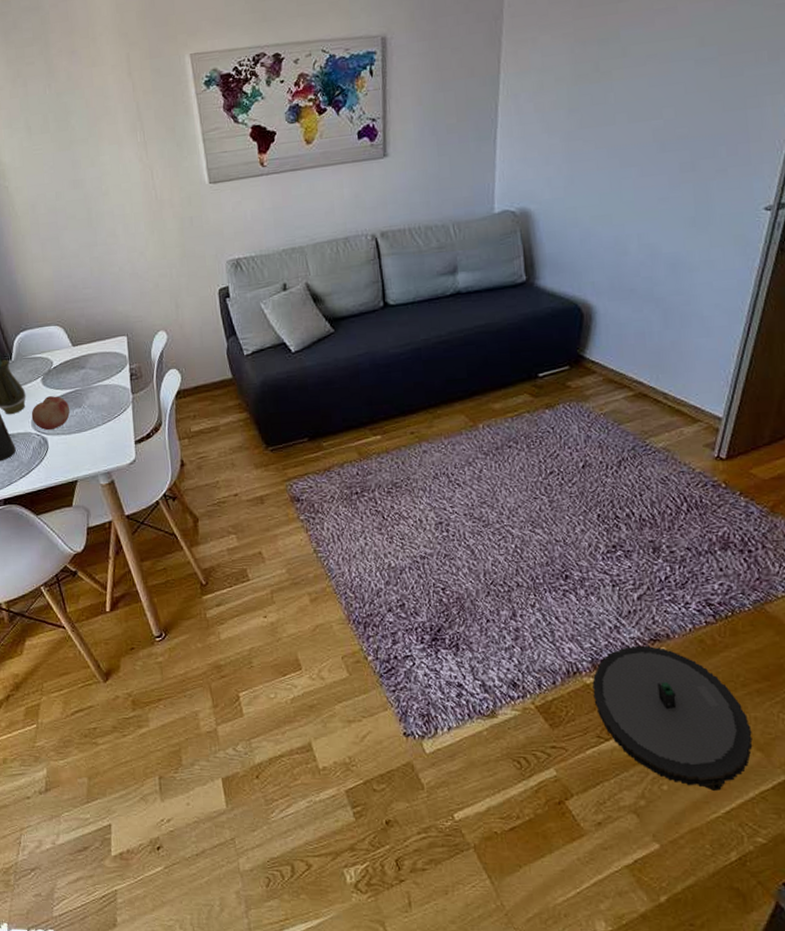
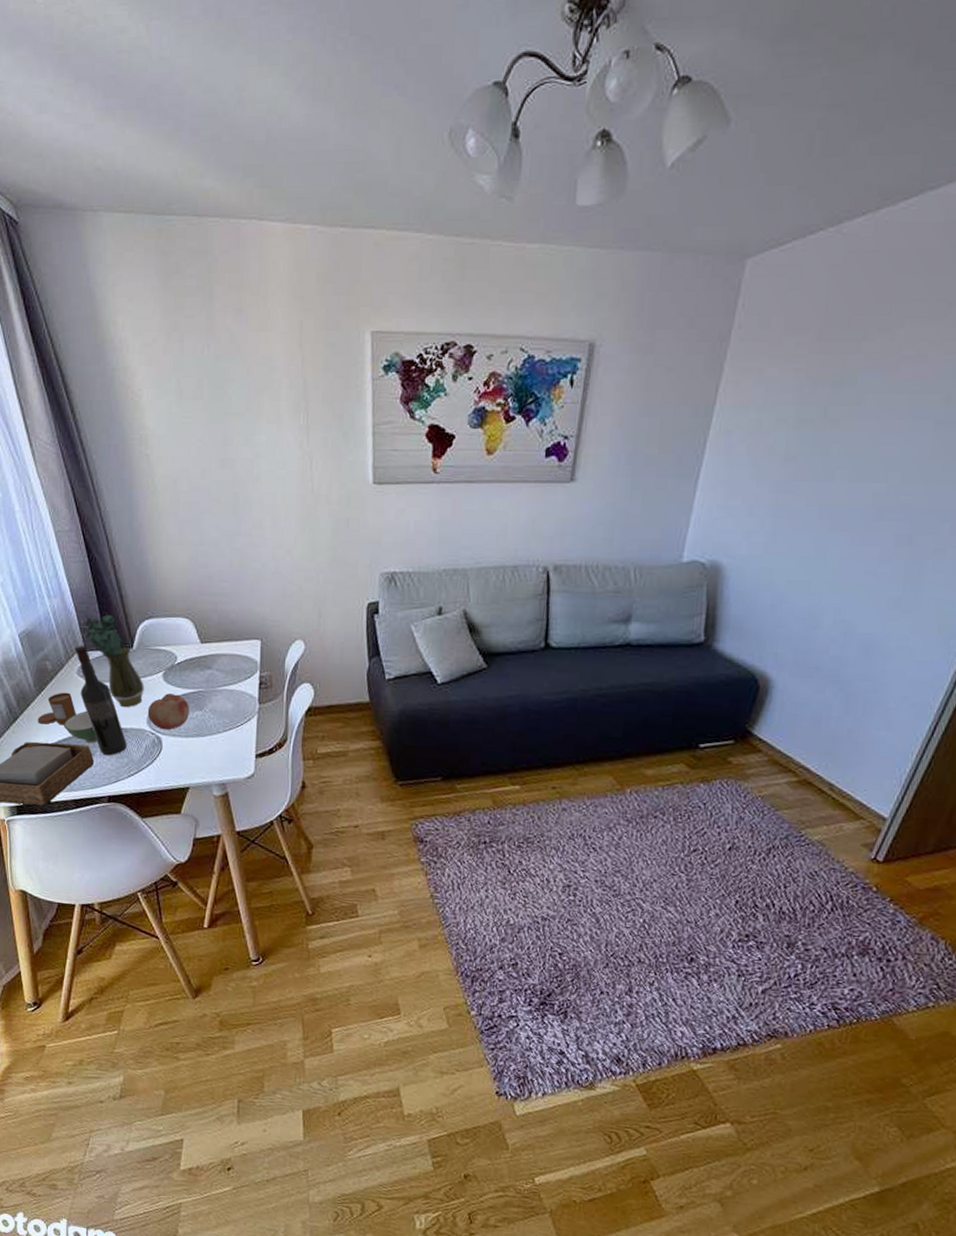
robot vacuum: present [592,645,753,791] -> none [697,1039,855,1193]

